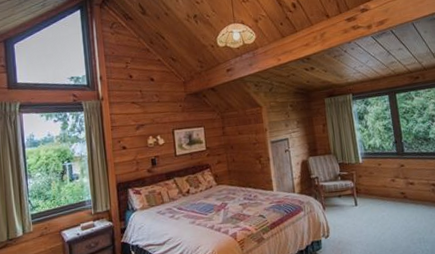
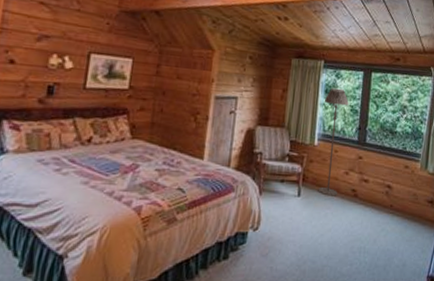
floor lamp: none [359,113,389,202] -> present [318,87,349,196]

